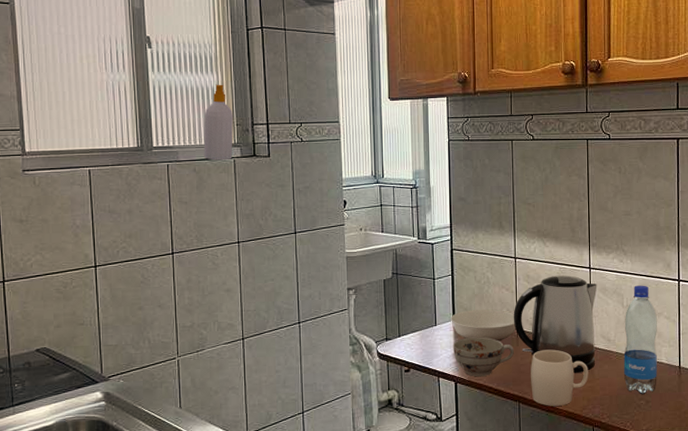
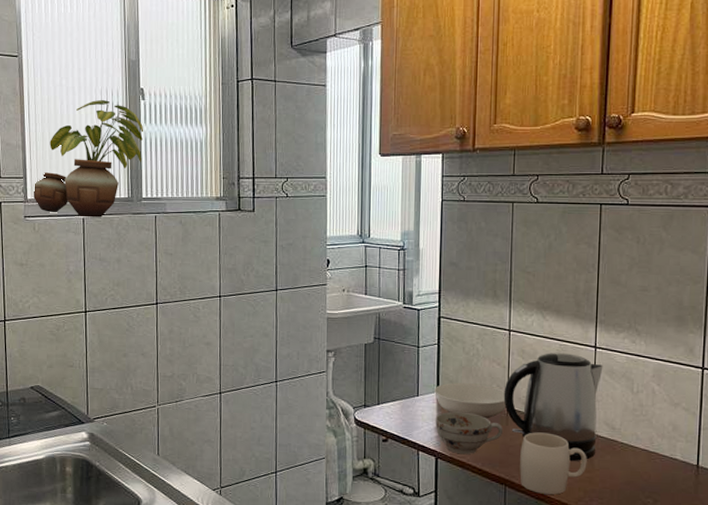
potted plant: none [31,47,152,169] -> present [33,99,144,218]
soap bottle: present [203,84,234,161] -> none [190,137,221,214]
bottle: present [624,285,658,395] -> none [629,370,674,493]

